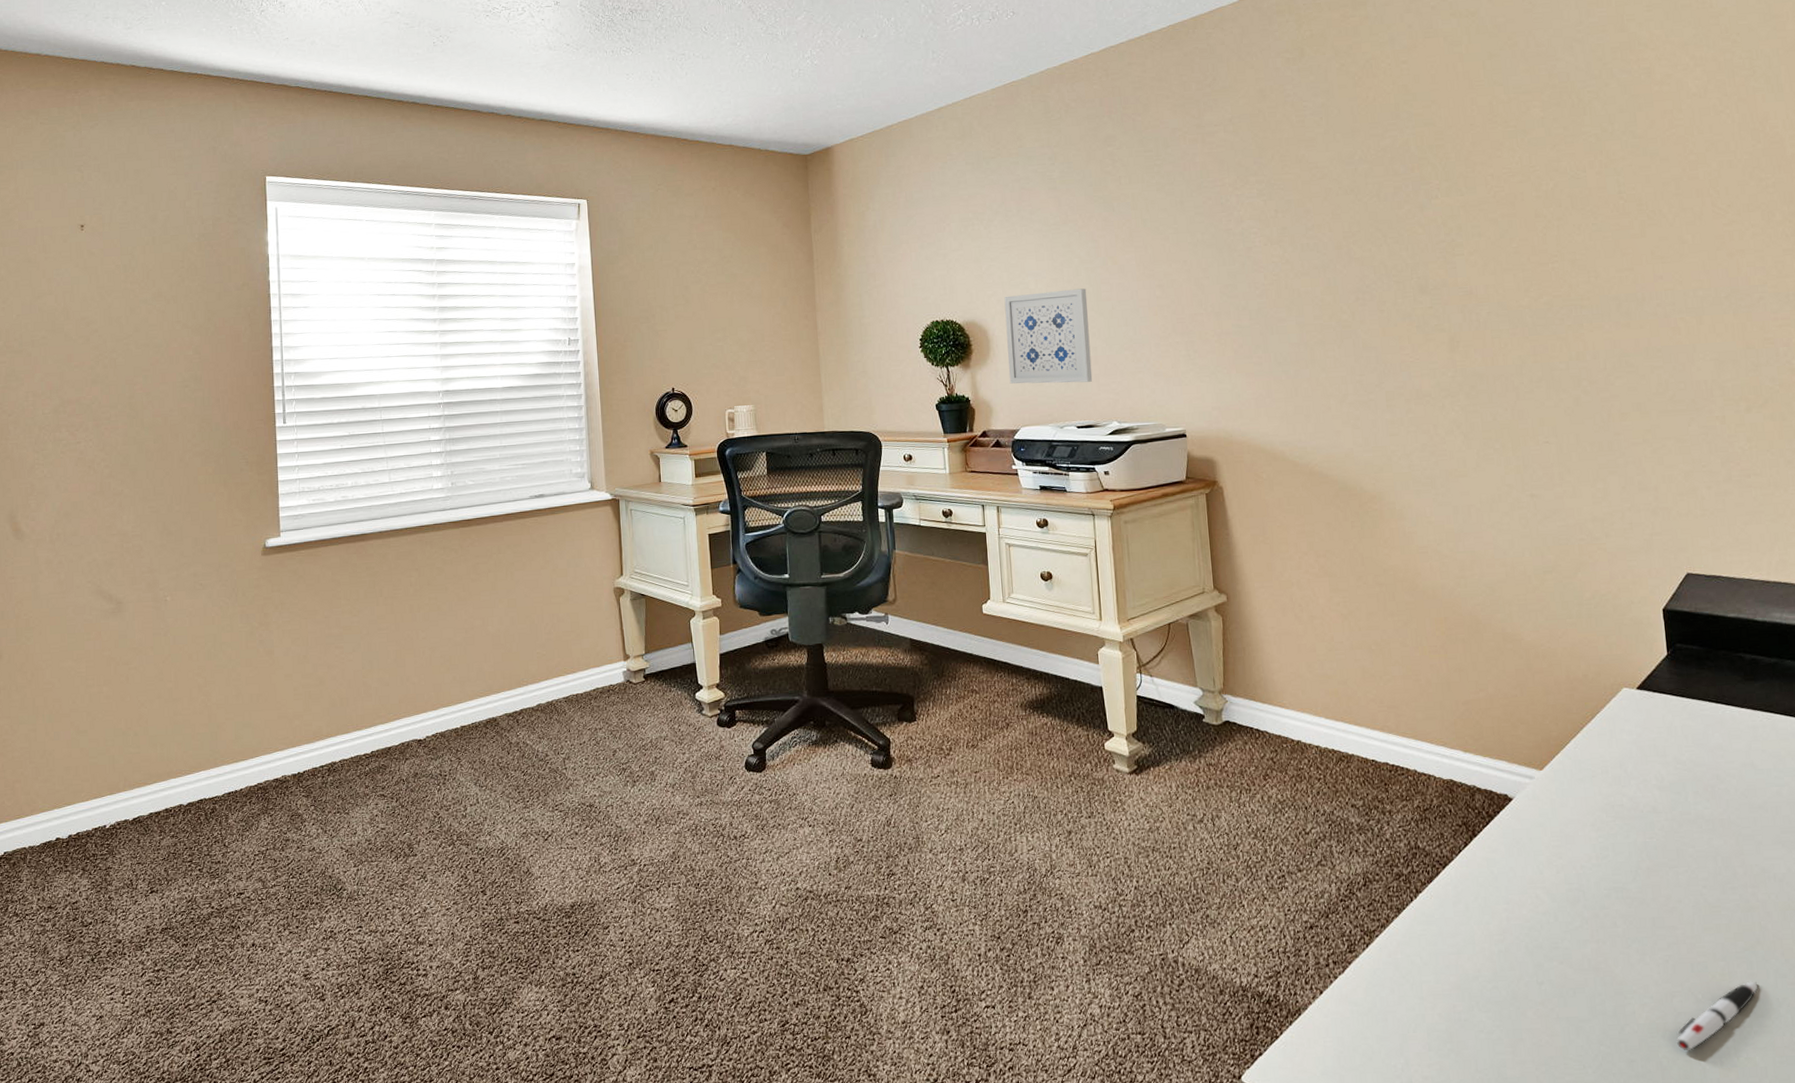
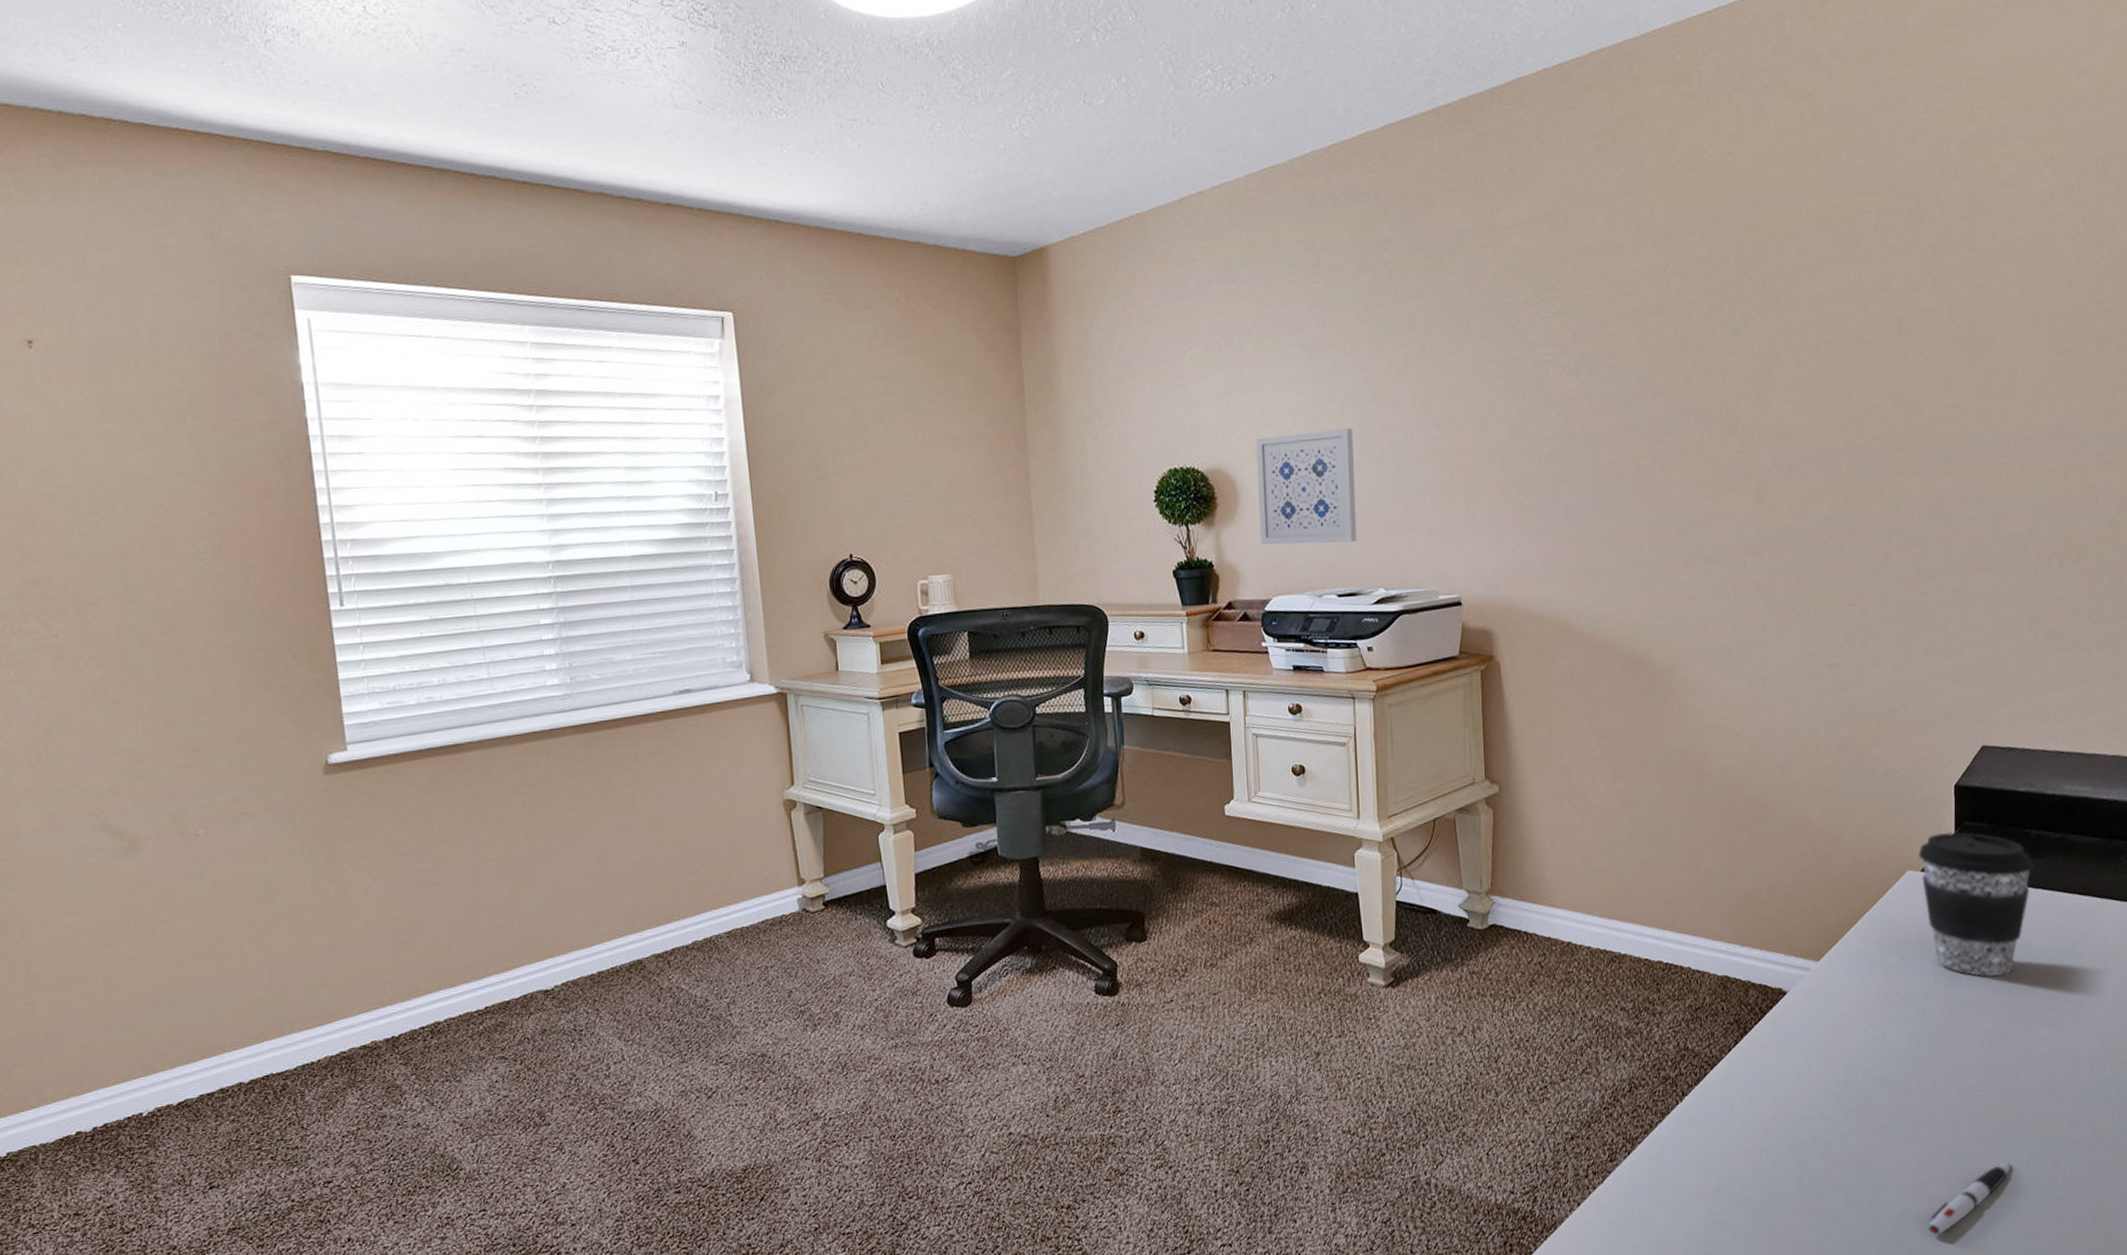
coffee cup: none [1632,653,1750,794] -> present [1918,832,2033,977]

